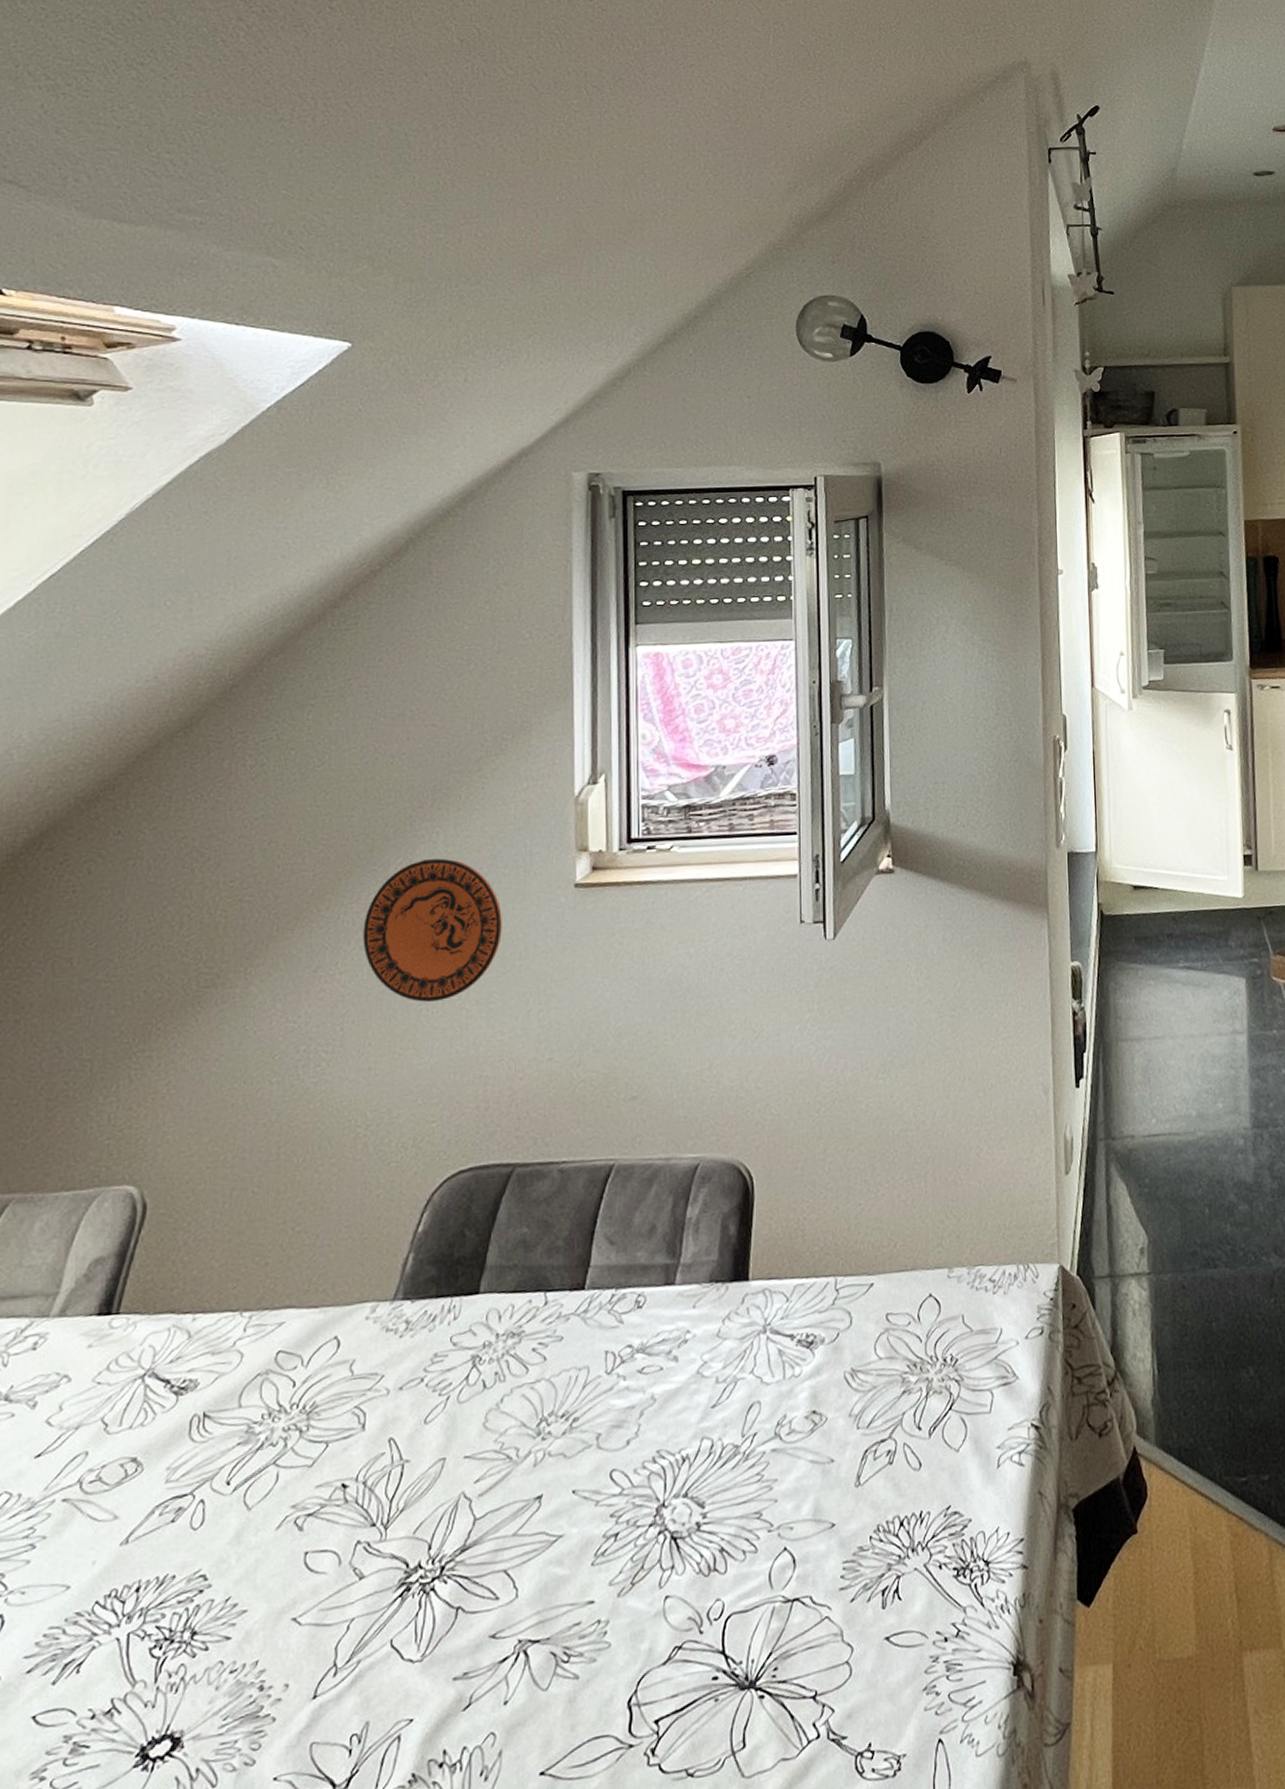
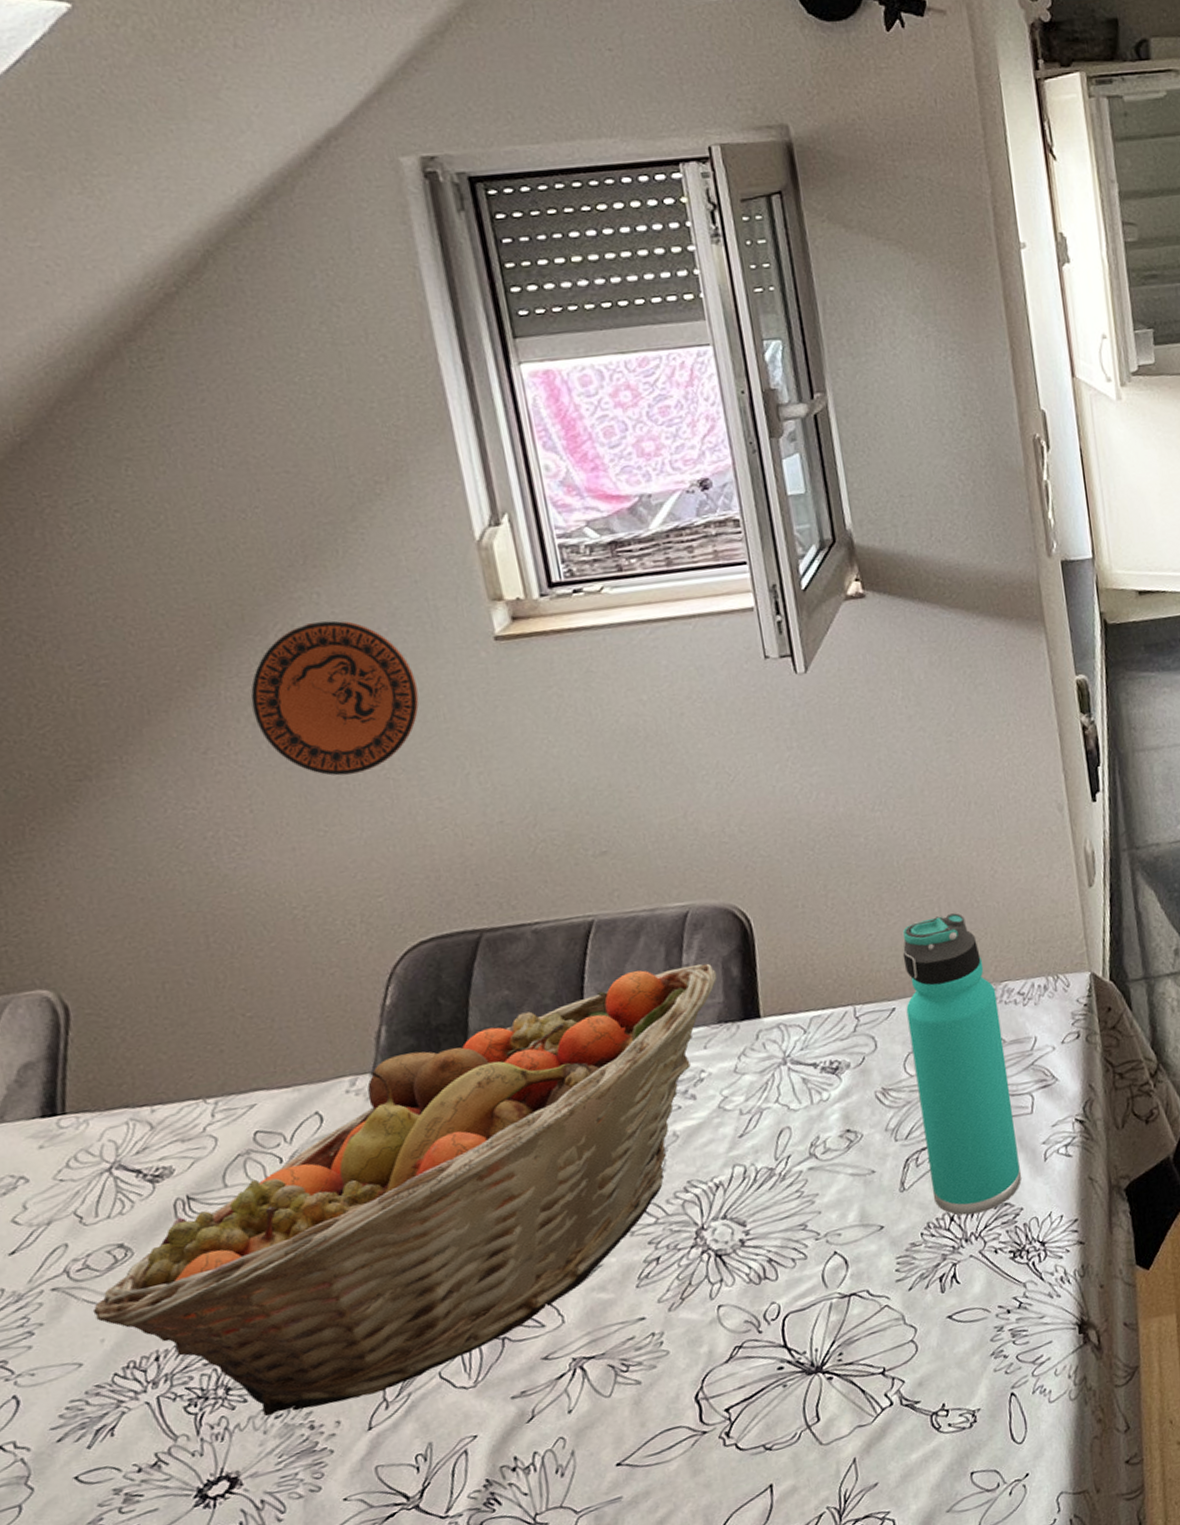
fruit basket: none [93,1218,716,1670] -> present [92,963,718,1417]
thermos bottle: none [883,1189,973,1522] -> present [902,913,1022,1216]

